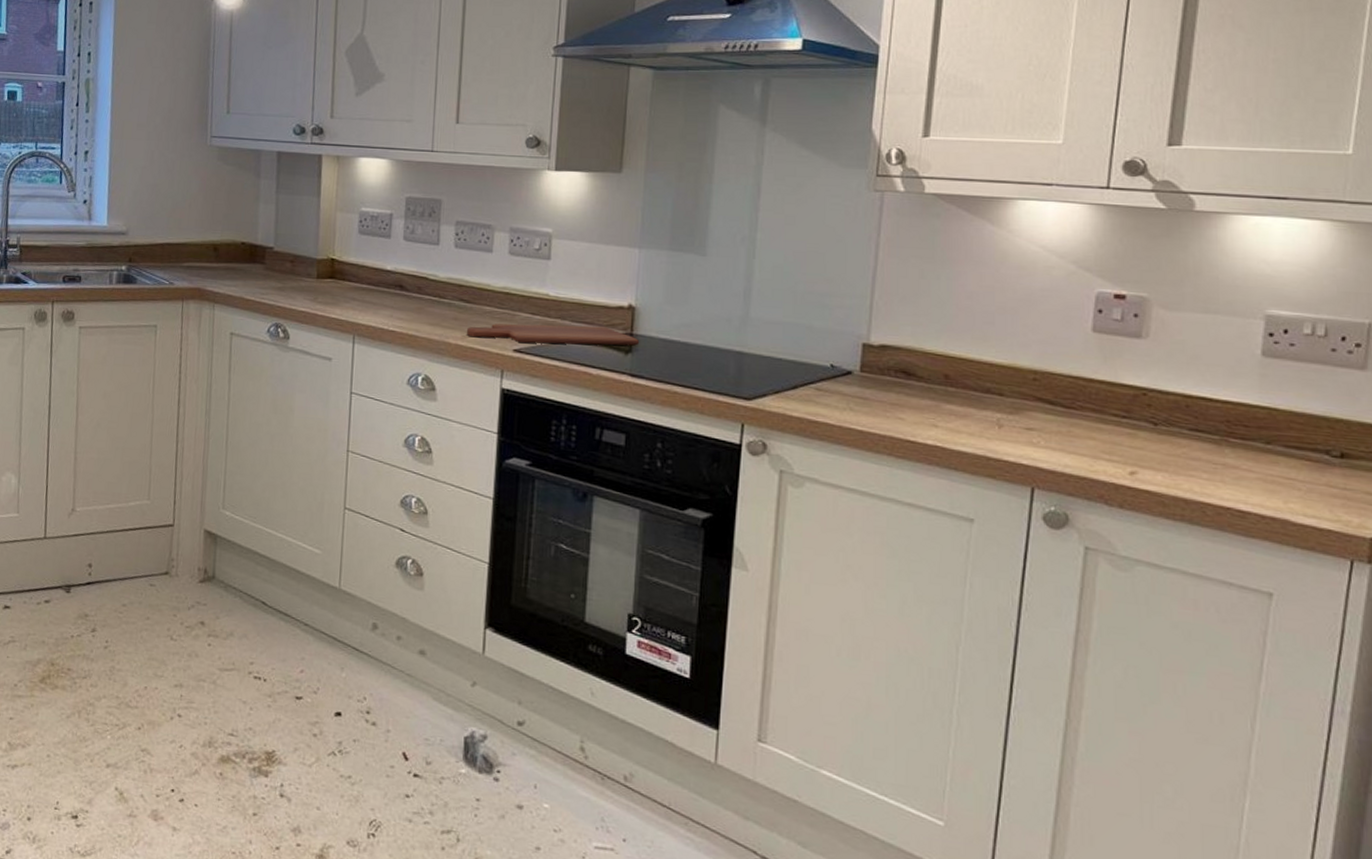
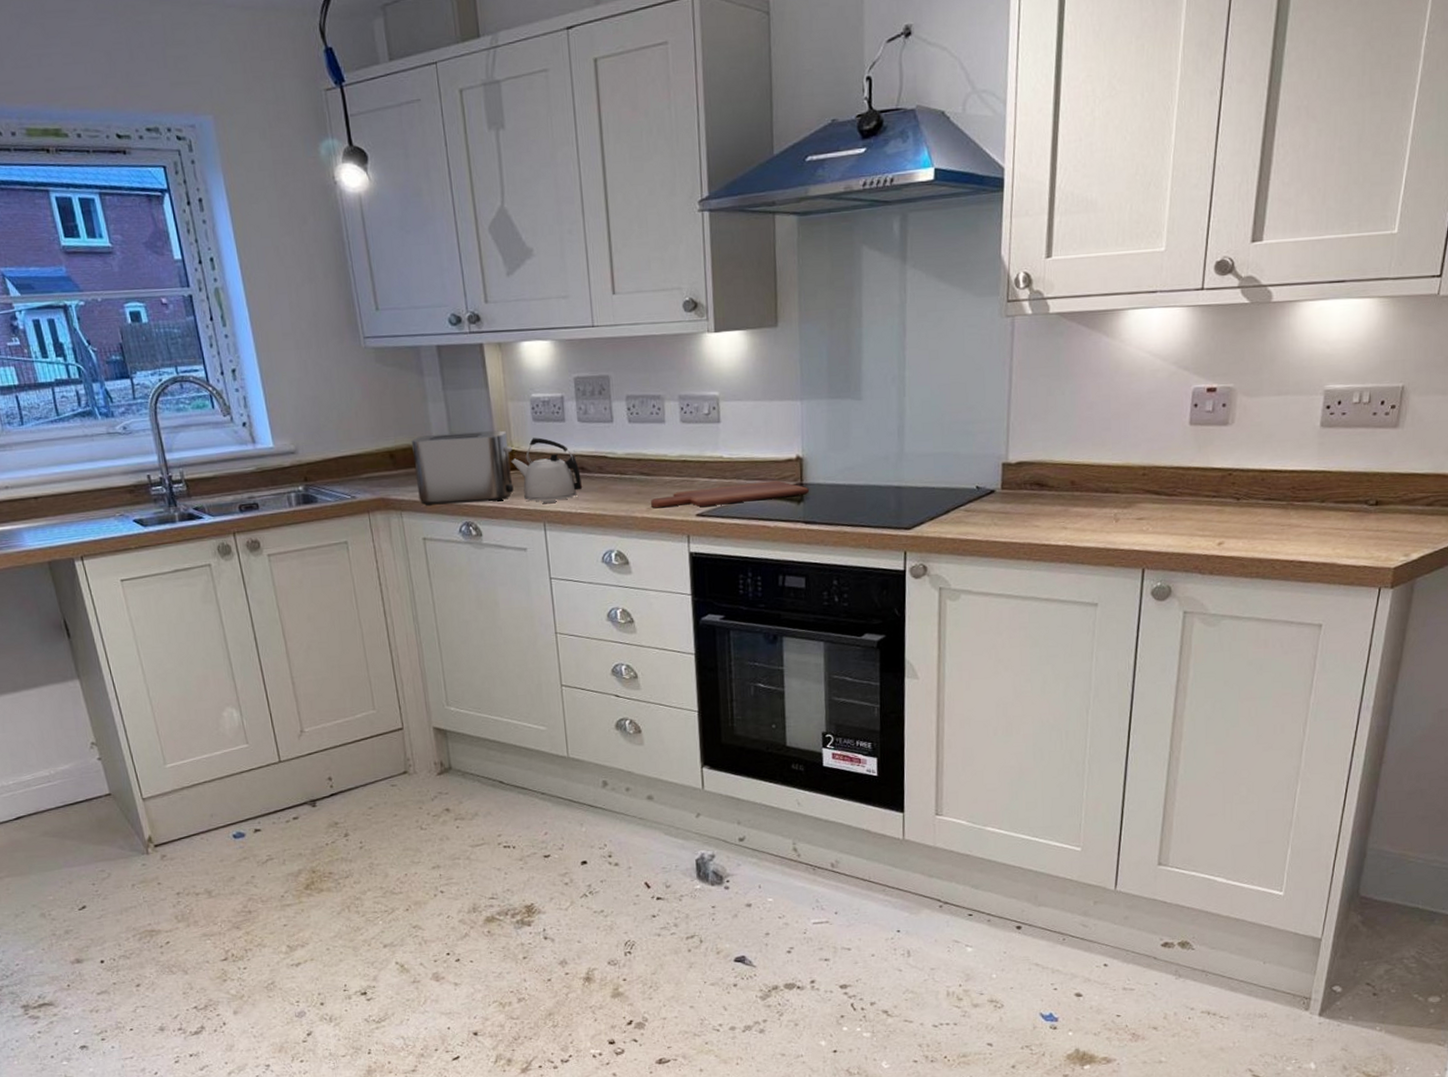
toaster: none [234,233,334,307] -> present [411,430,514,507]
kettle: none [330,250,399,316] -> present [511,437,583,503]

